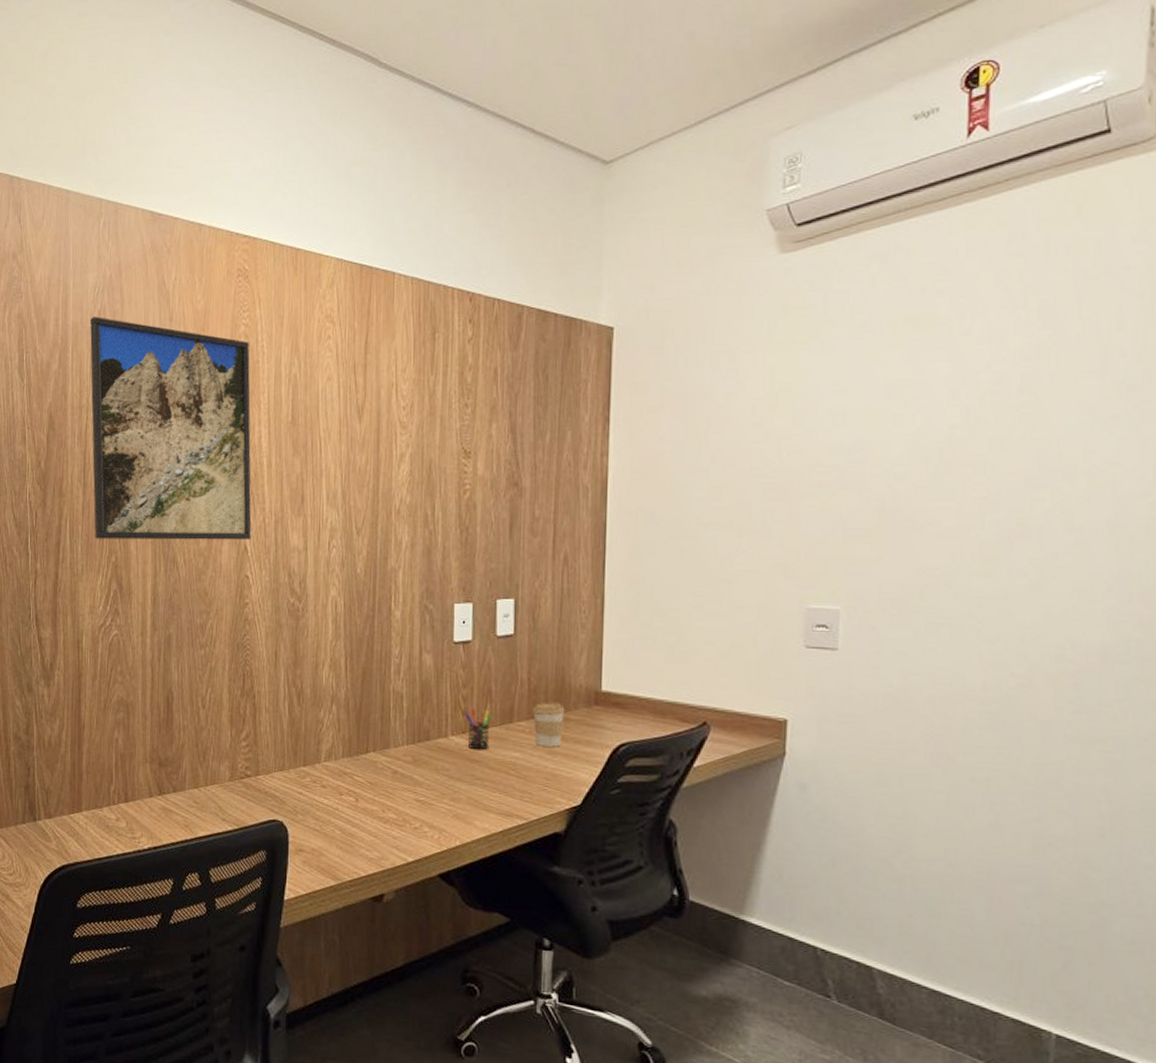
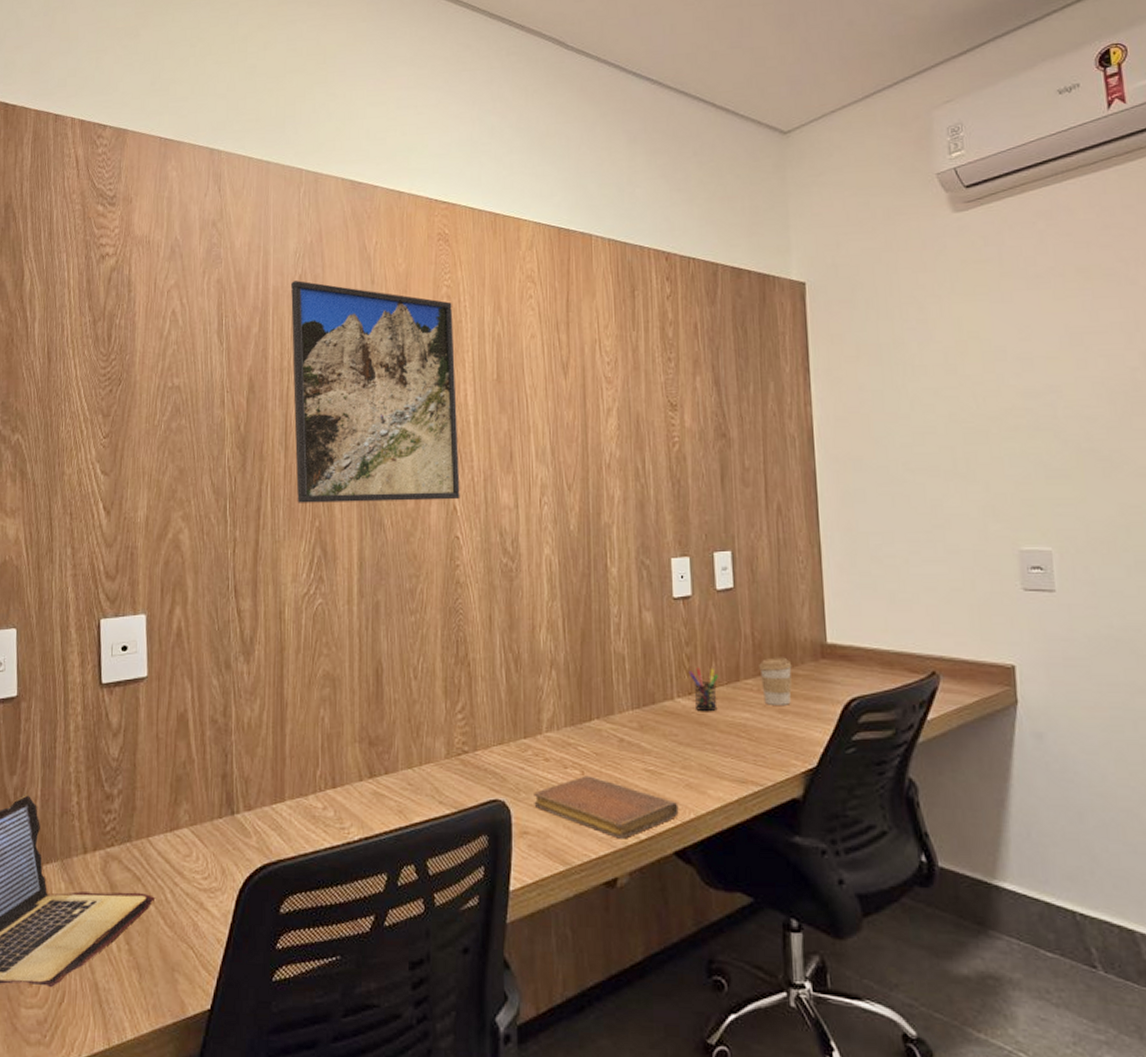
notebook: none [310,802,445,861] -> present [534,775,679,839]

